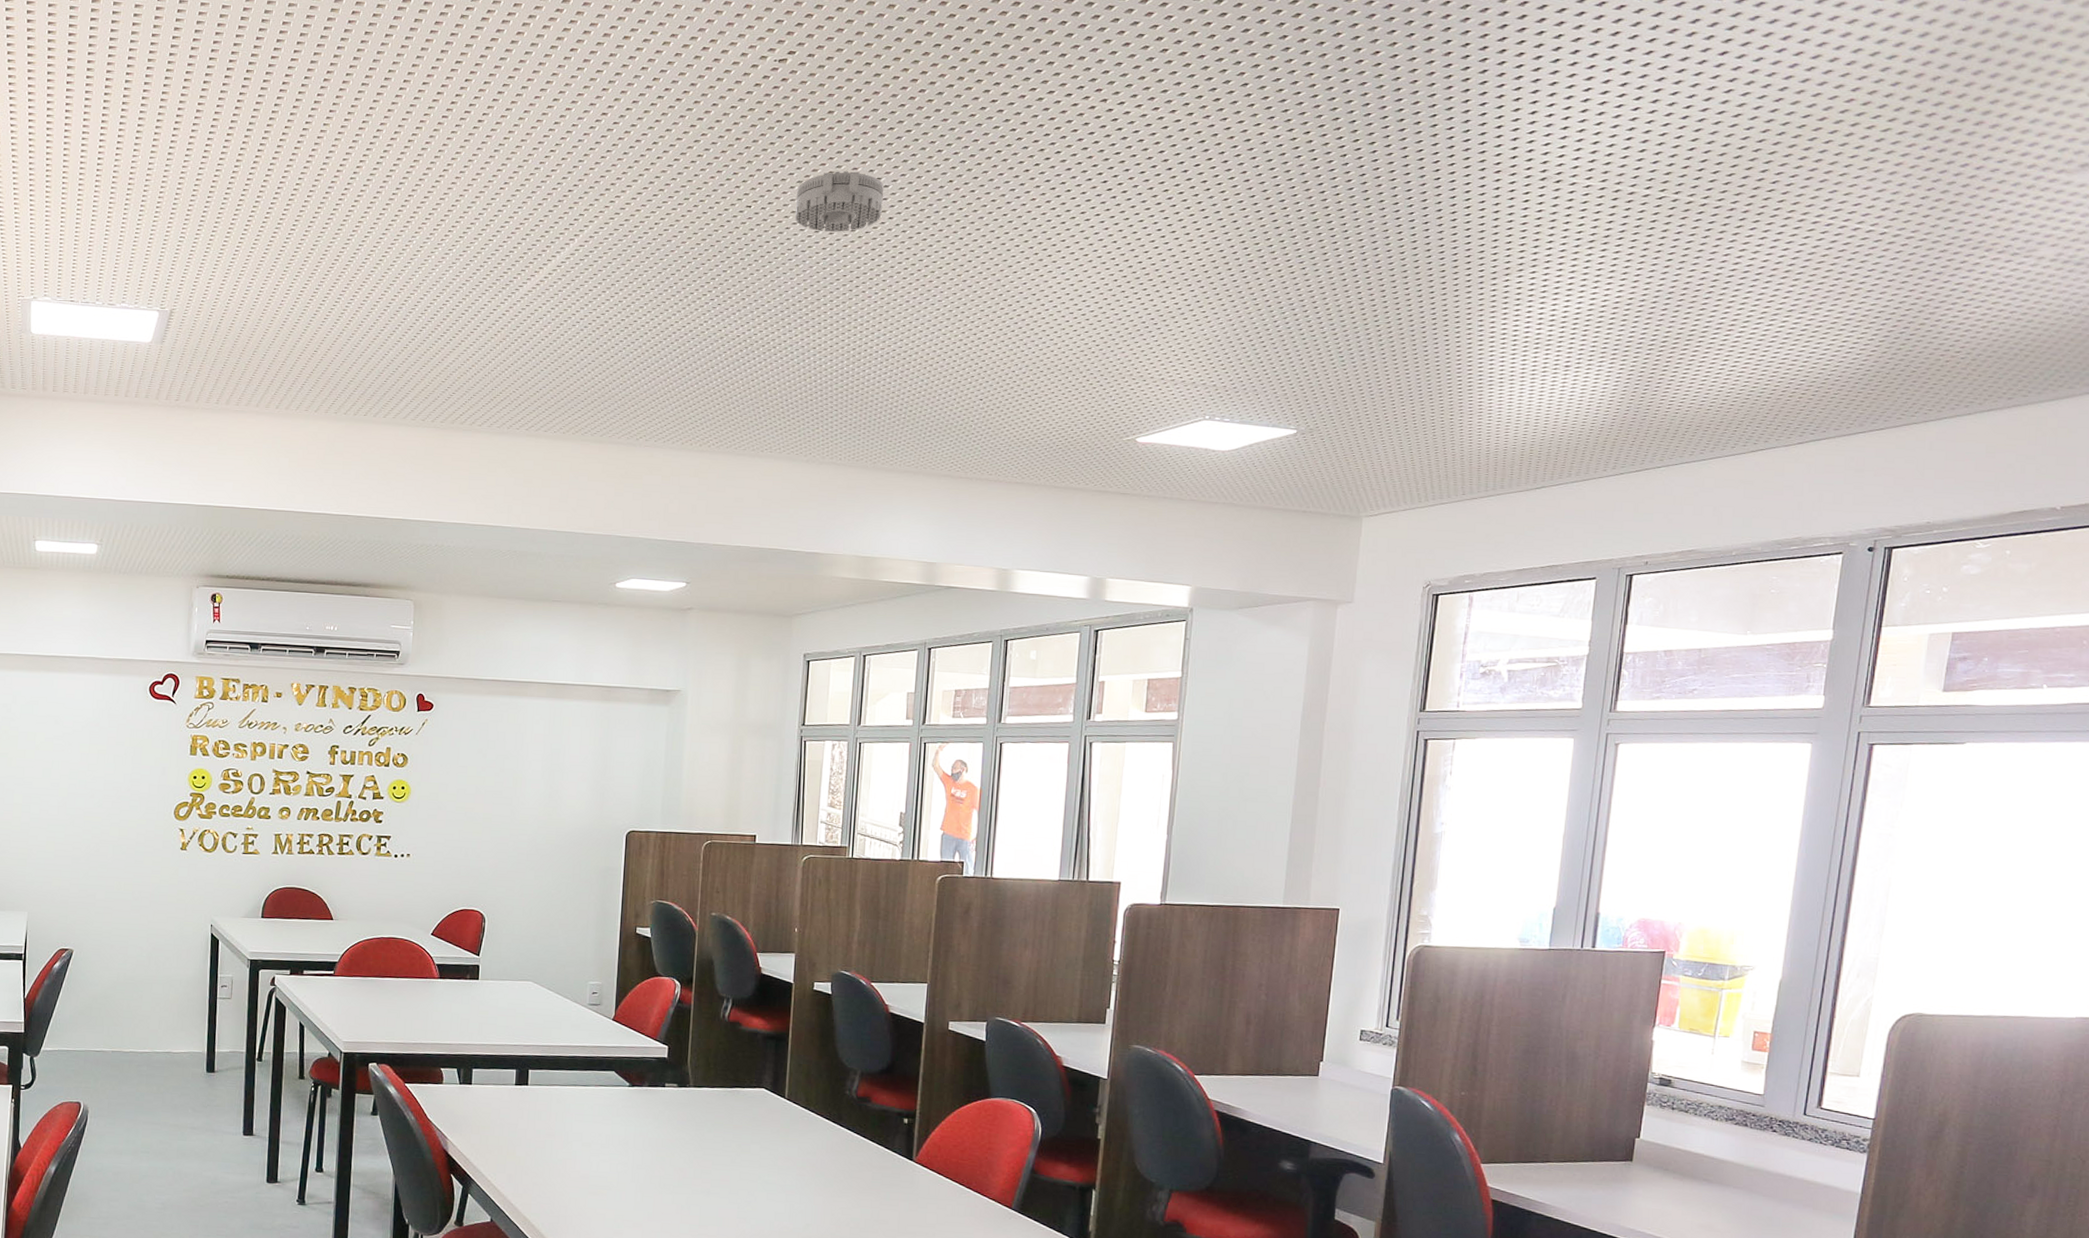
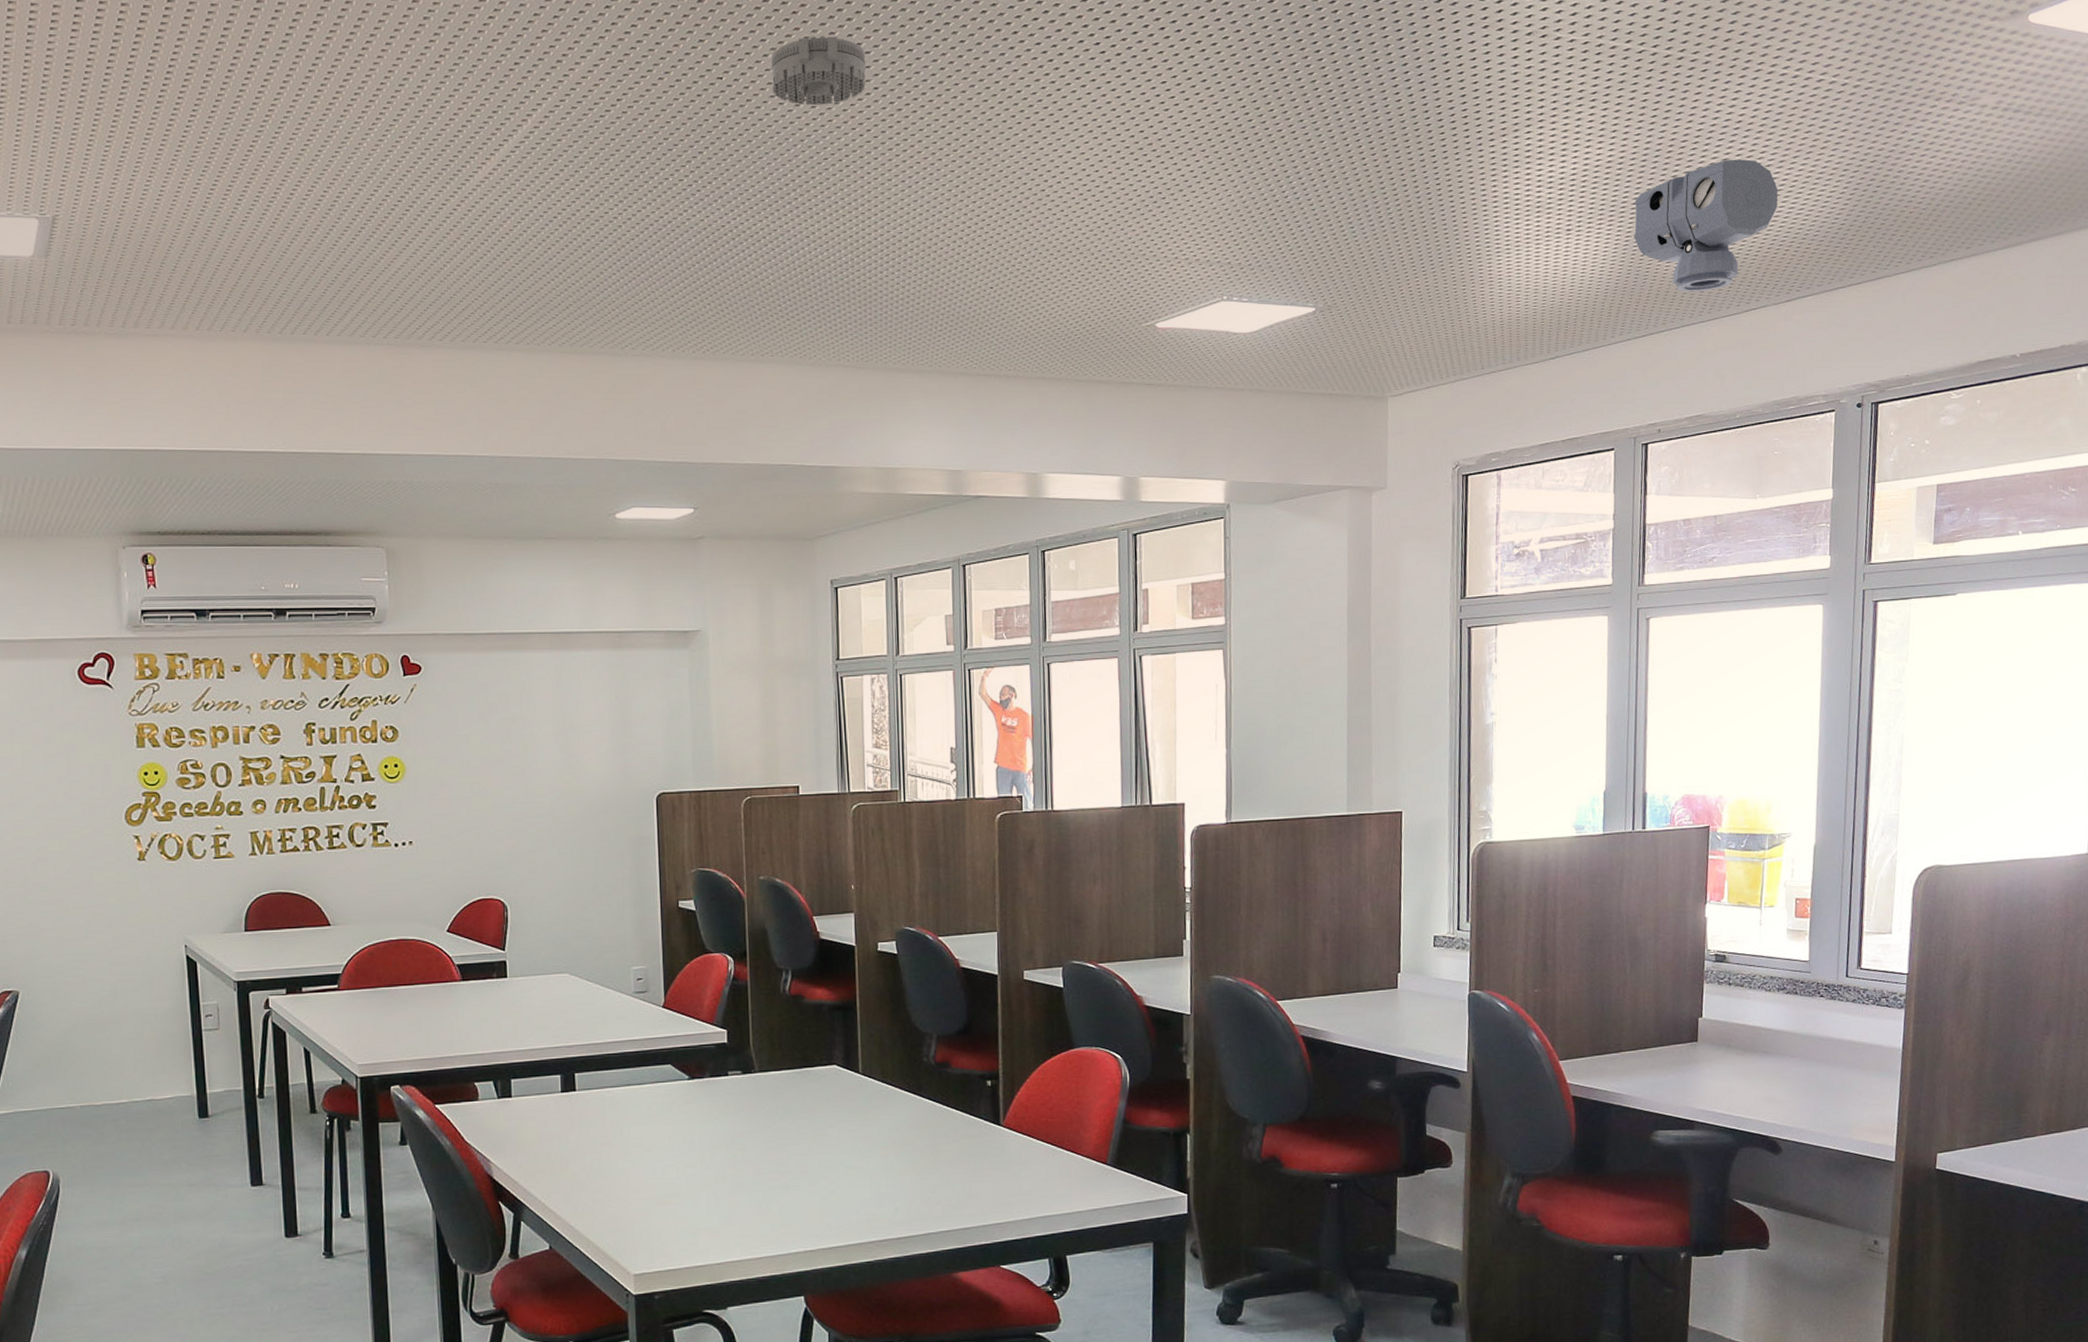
security camera: none [1636,303,1799,431] -> present [1634,159,1778,292]

